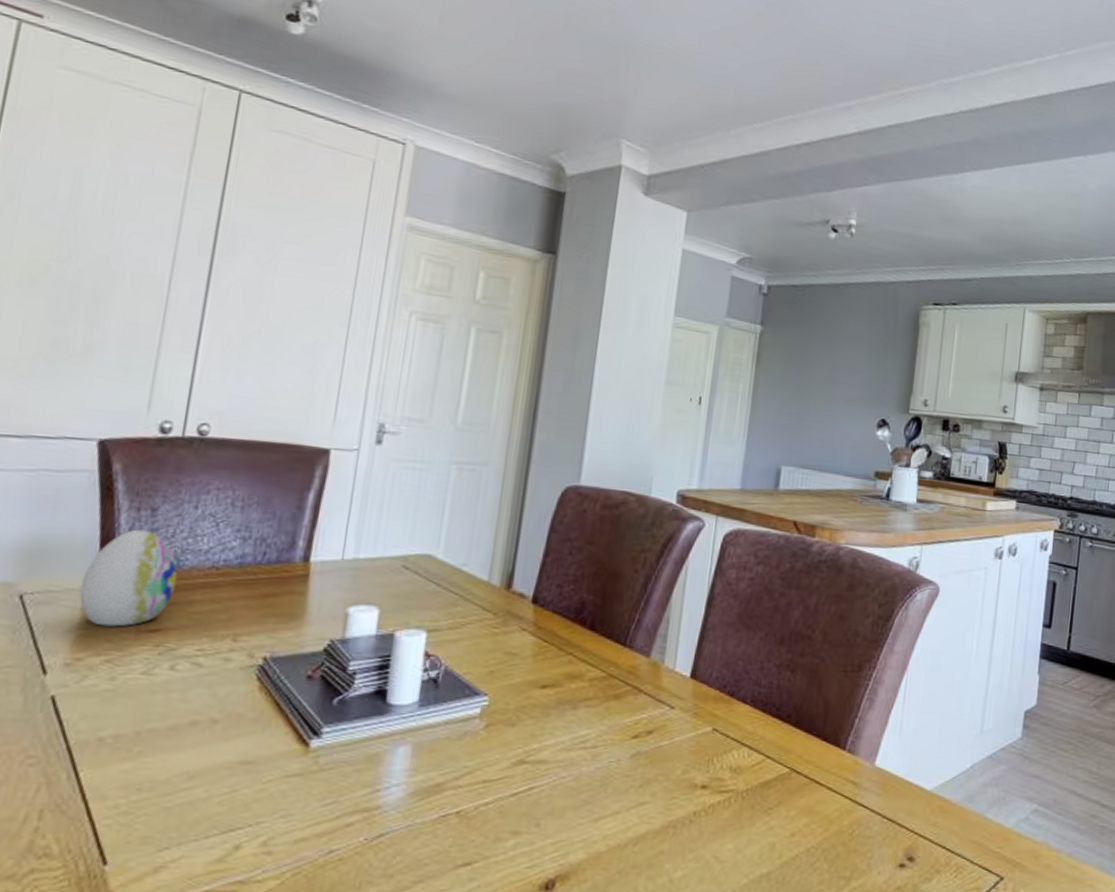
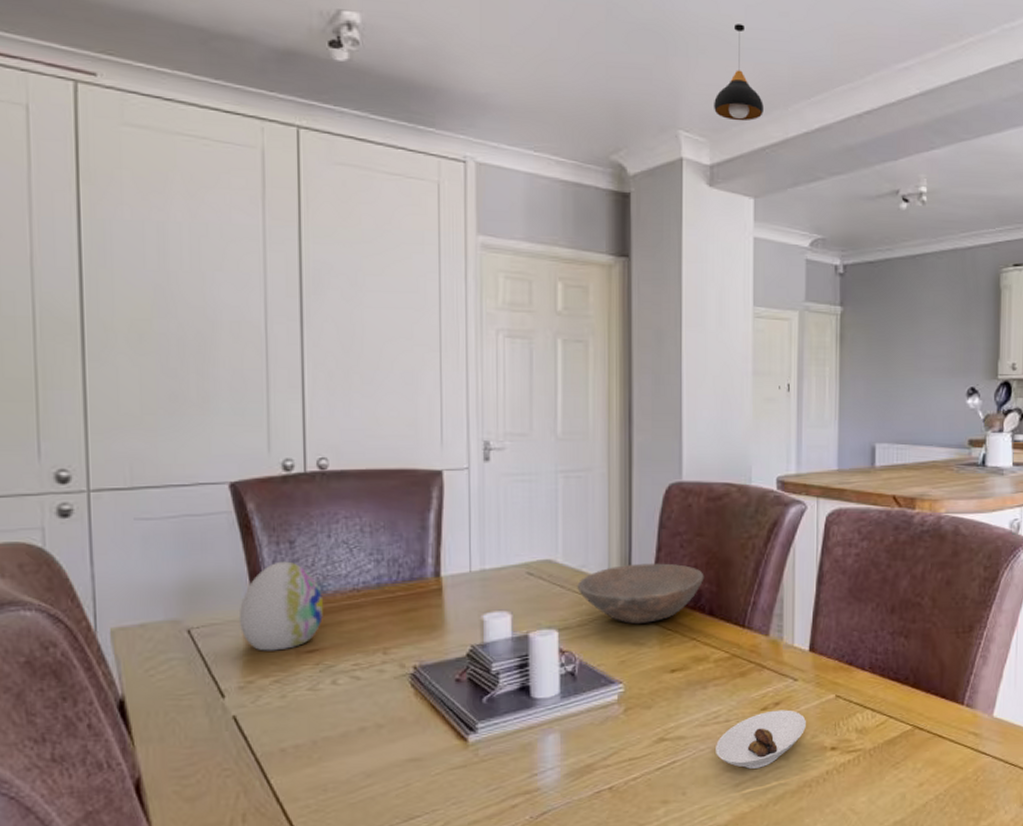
bowl: none [454,567,590,633] -> present [577,563,704,625]
saucer: none [578,739,679,803] -> present [716,709,806,769]
pendant light: none [658,47,707,138] -> present [714,24,763,121]

